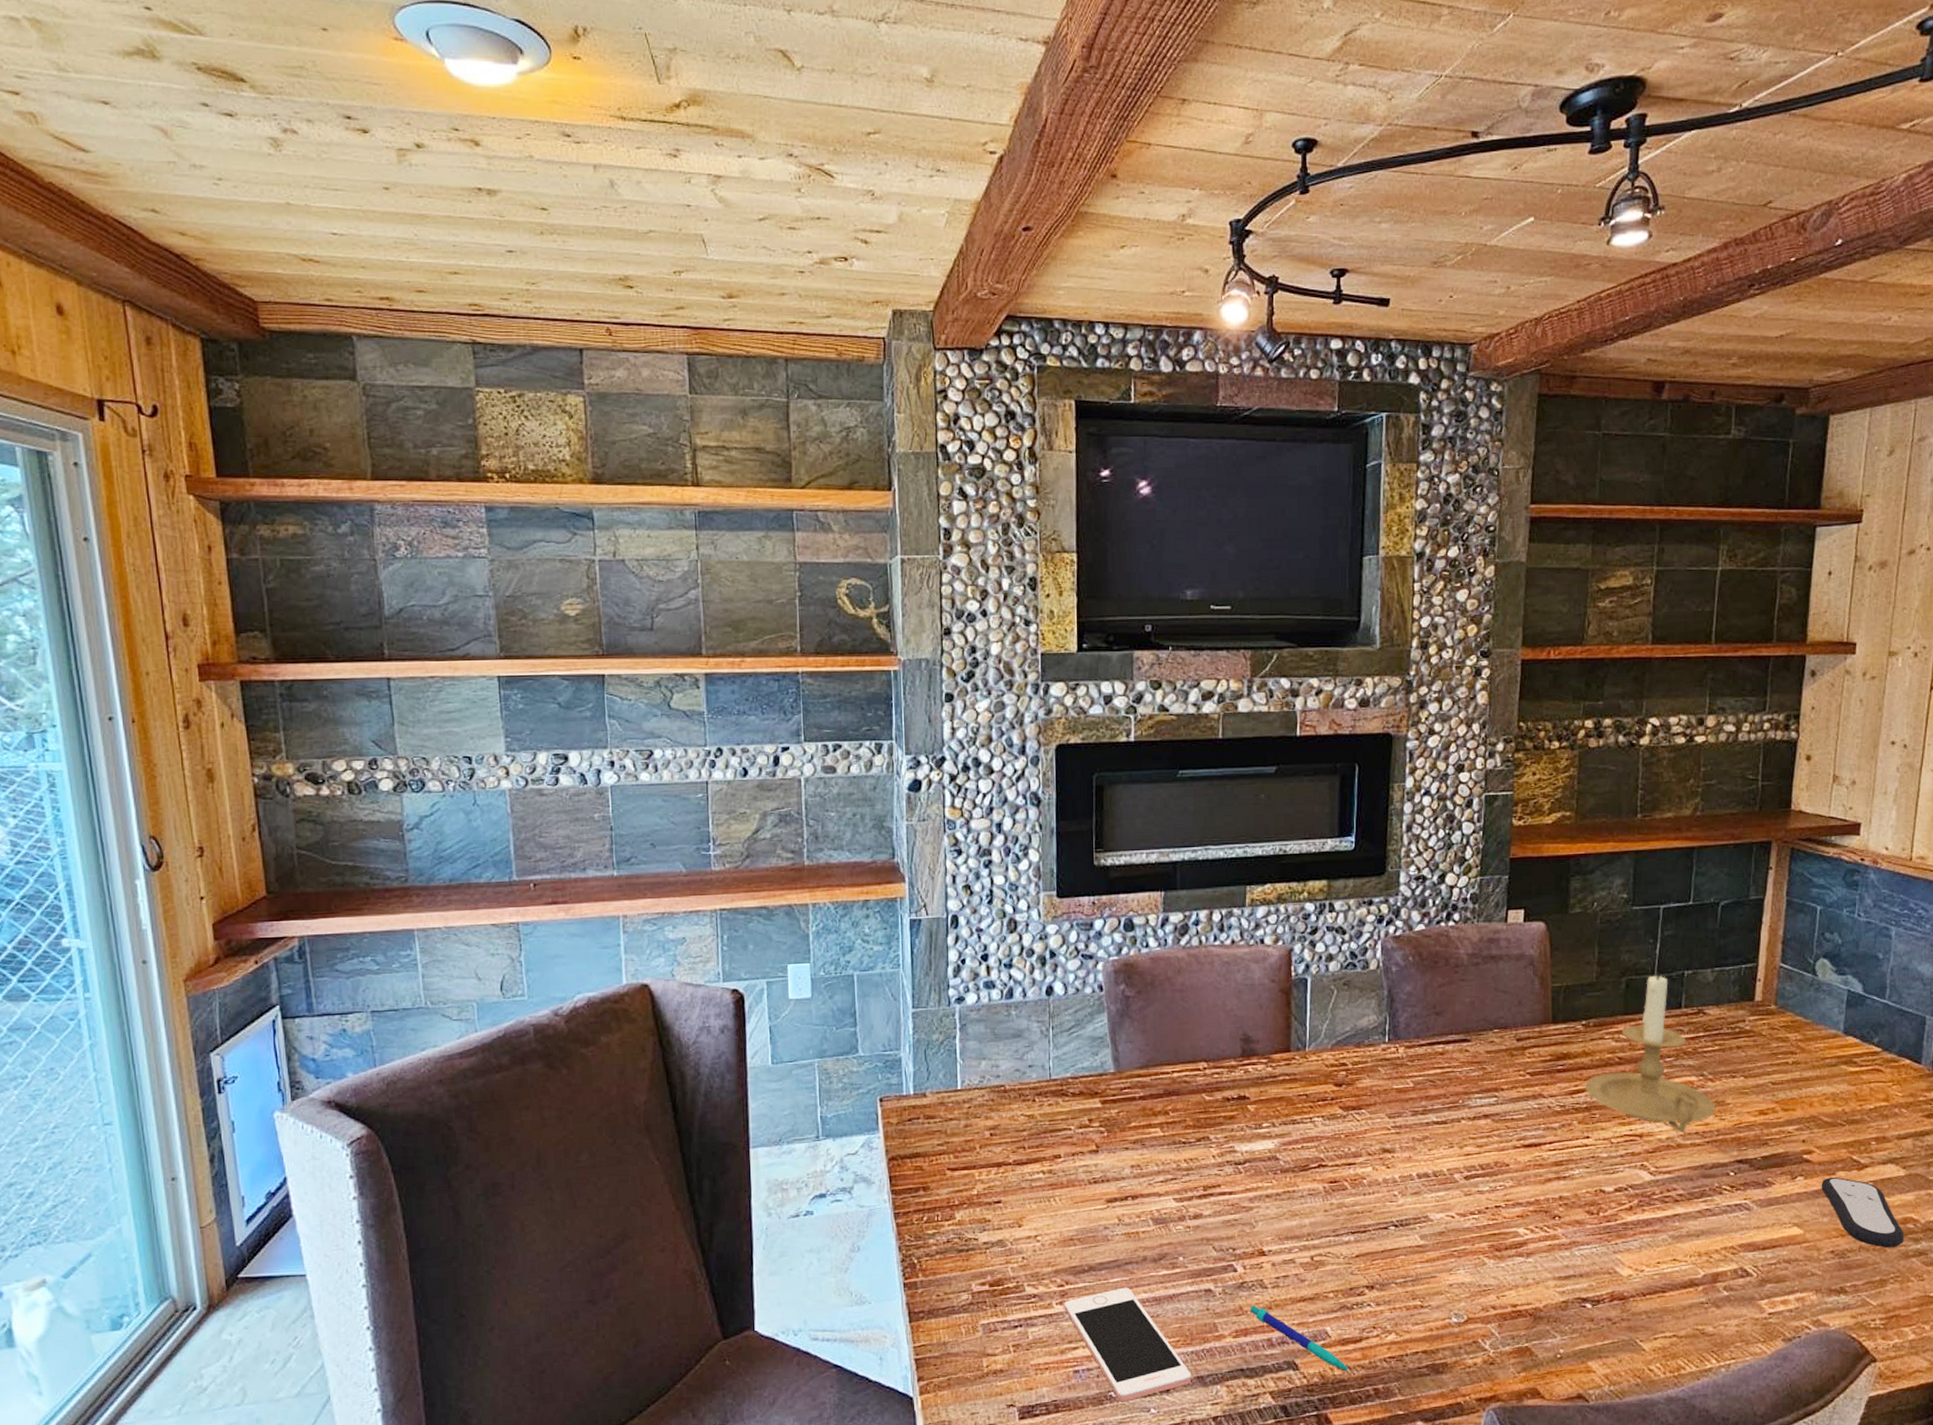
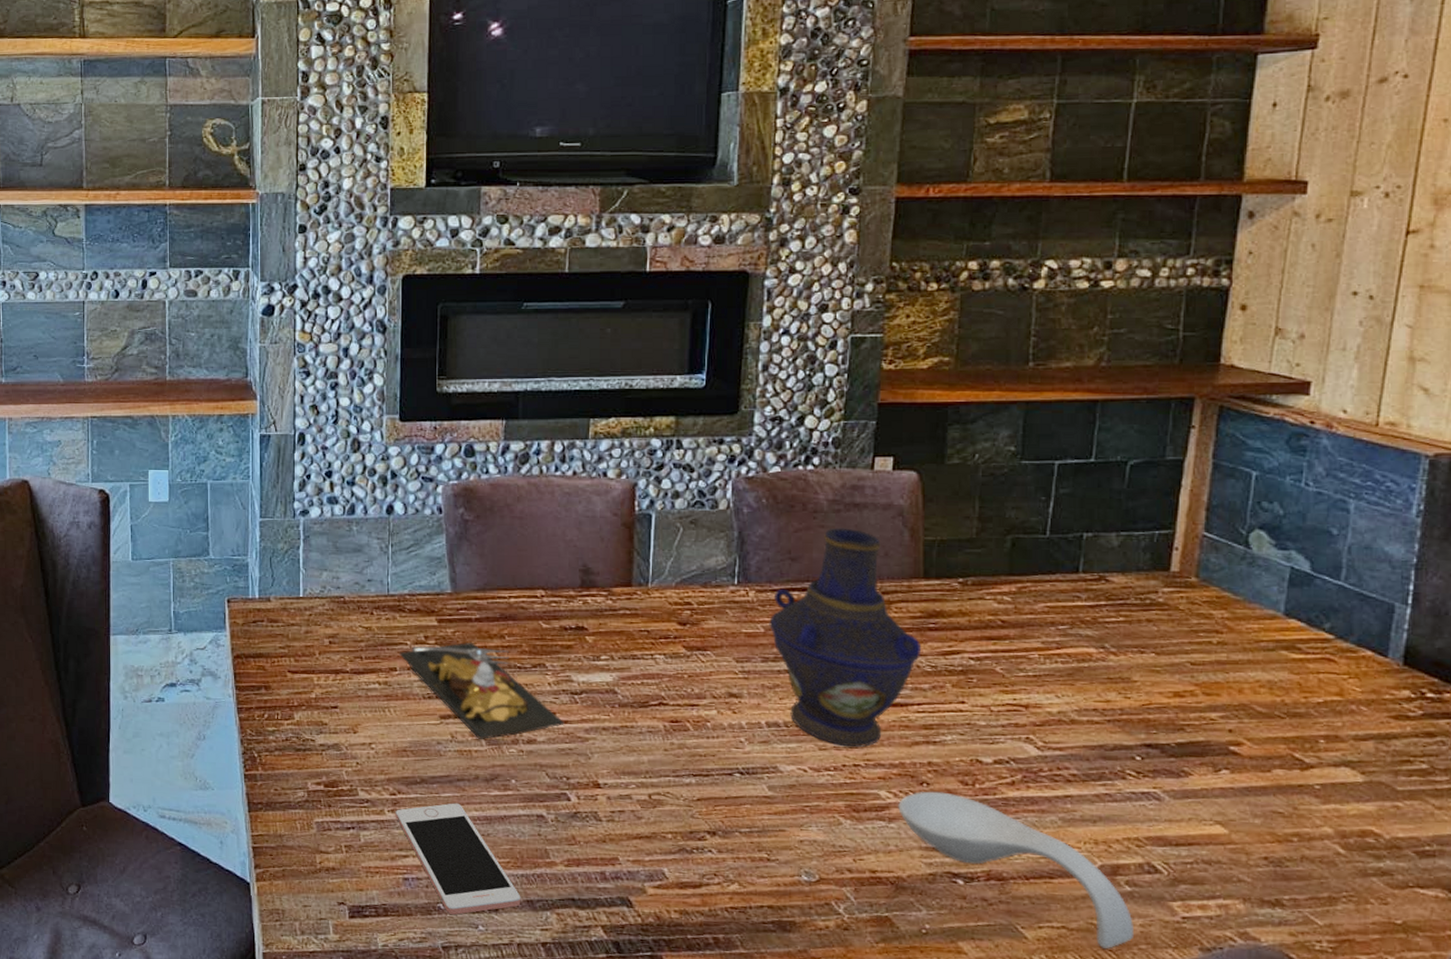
plate: none [1063,1121,1229,1219] -> present [399,642,564,739]
pen: present [1250,1305,1351,1372] -> none [584,836,689,917]
vase: none [1417,980,1552,1190] -> present [769,528,922,747]
spoon rest: none [1535,1223,1730,1350] -> present [898,791,1133,949]
candle holder: present [1584,971,1715,1132] -> none [960,531,1119,707]
remote control: present [1821,1177,1904,1248] -> none [1252,774,1362,863]

